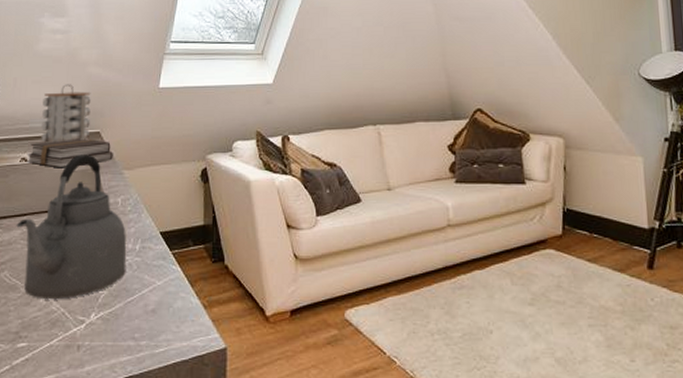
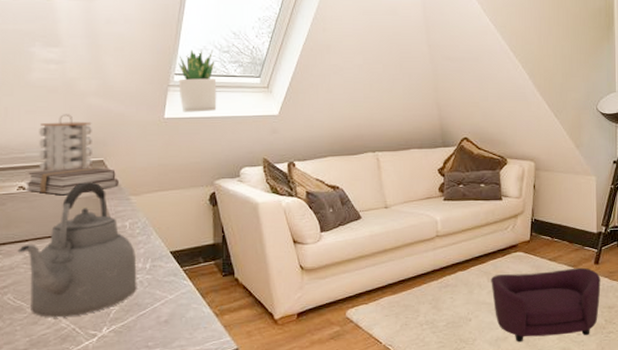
planter: none [174,14,211,82] -> present [178,48,217,113]
dog bed: none [515,272,658,366] -> present [491,267,601,343]

